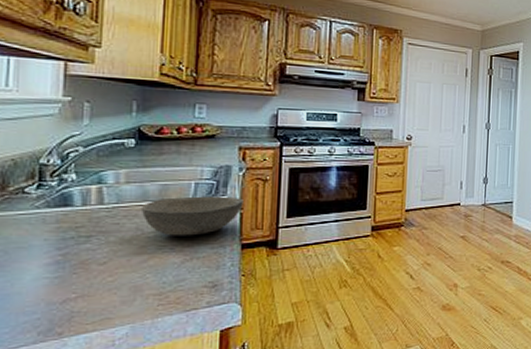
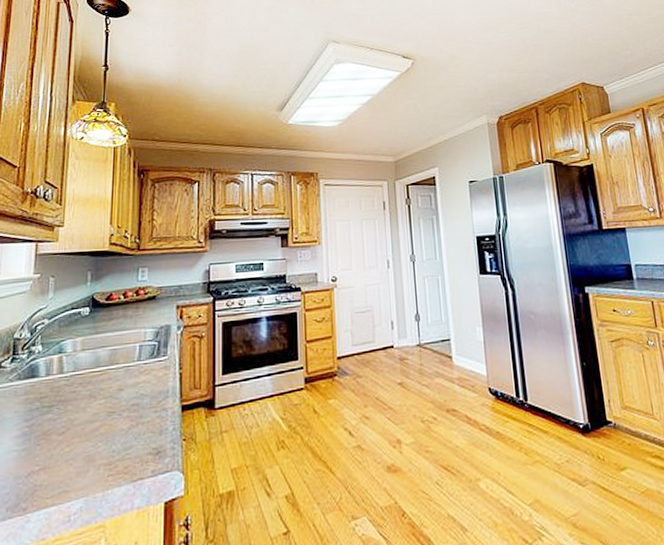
bowl: present [140,196,244,236] -> none [93,356,182,402]

